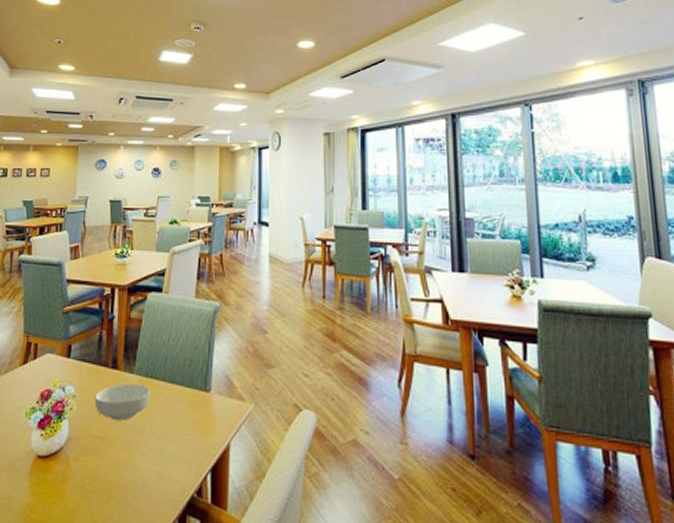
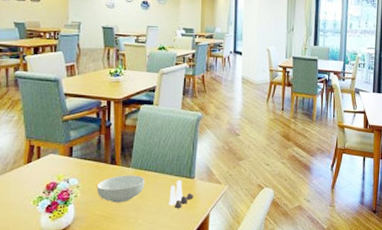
salt and pepper shaker set: none [177,393,210,434] -> present [168,180,194,209]

